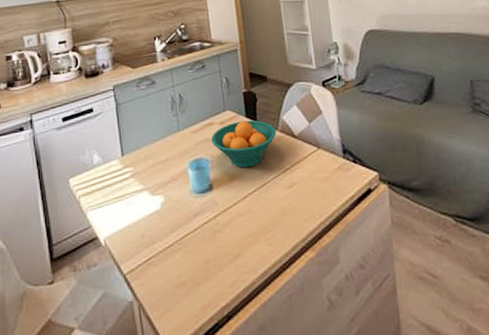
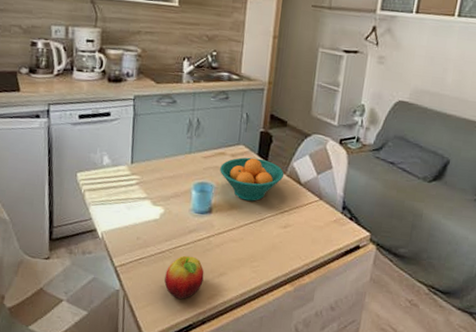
fruit: none [178,242,220,296] -> present [164,255,204,299]

